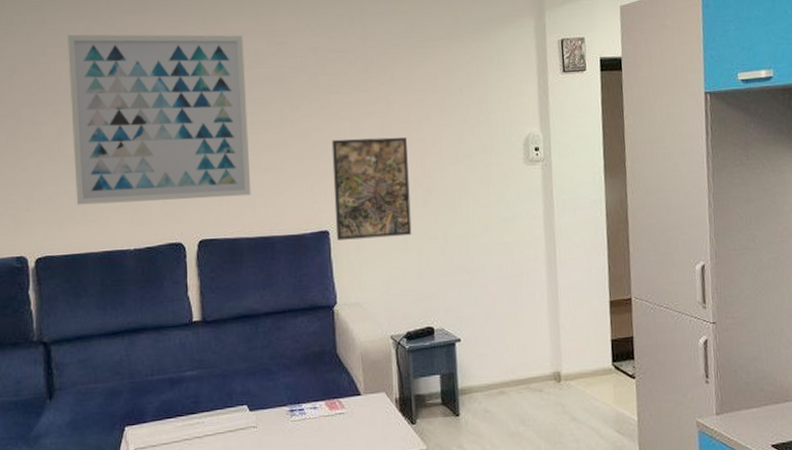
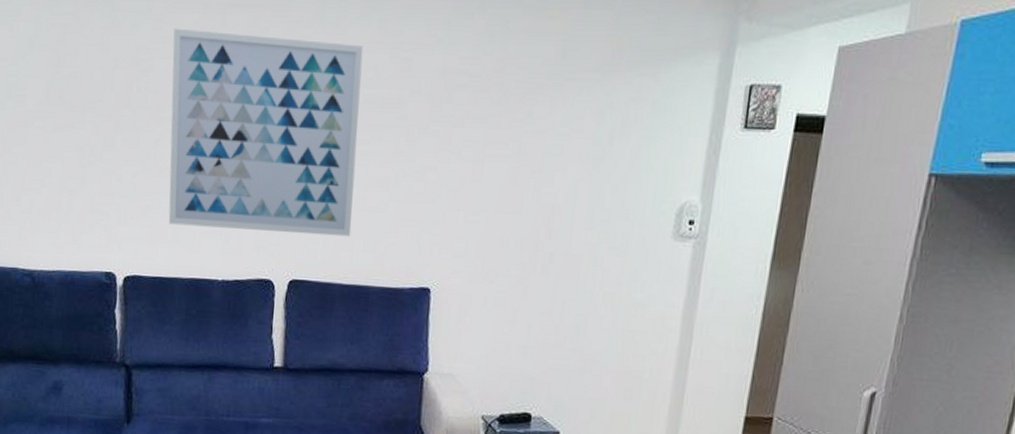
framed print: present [331,137,412,240] -> none [437,183,535,307]

